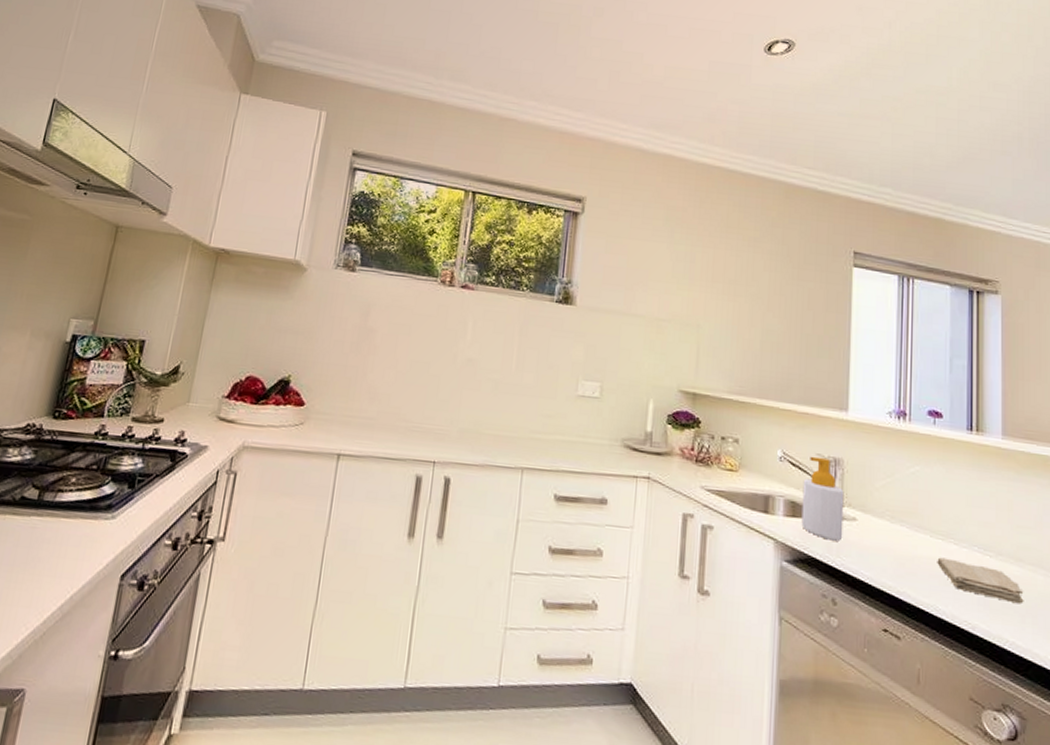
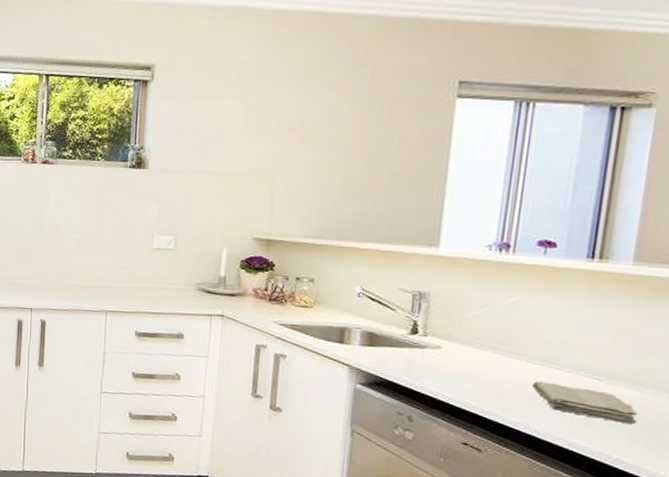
soap bottle: present [801,456,844,541] -> none [378,291,429,367]

